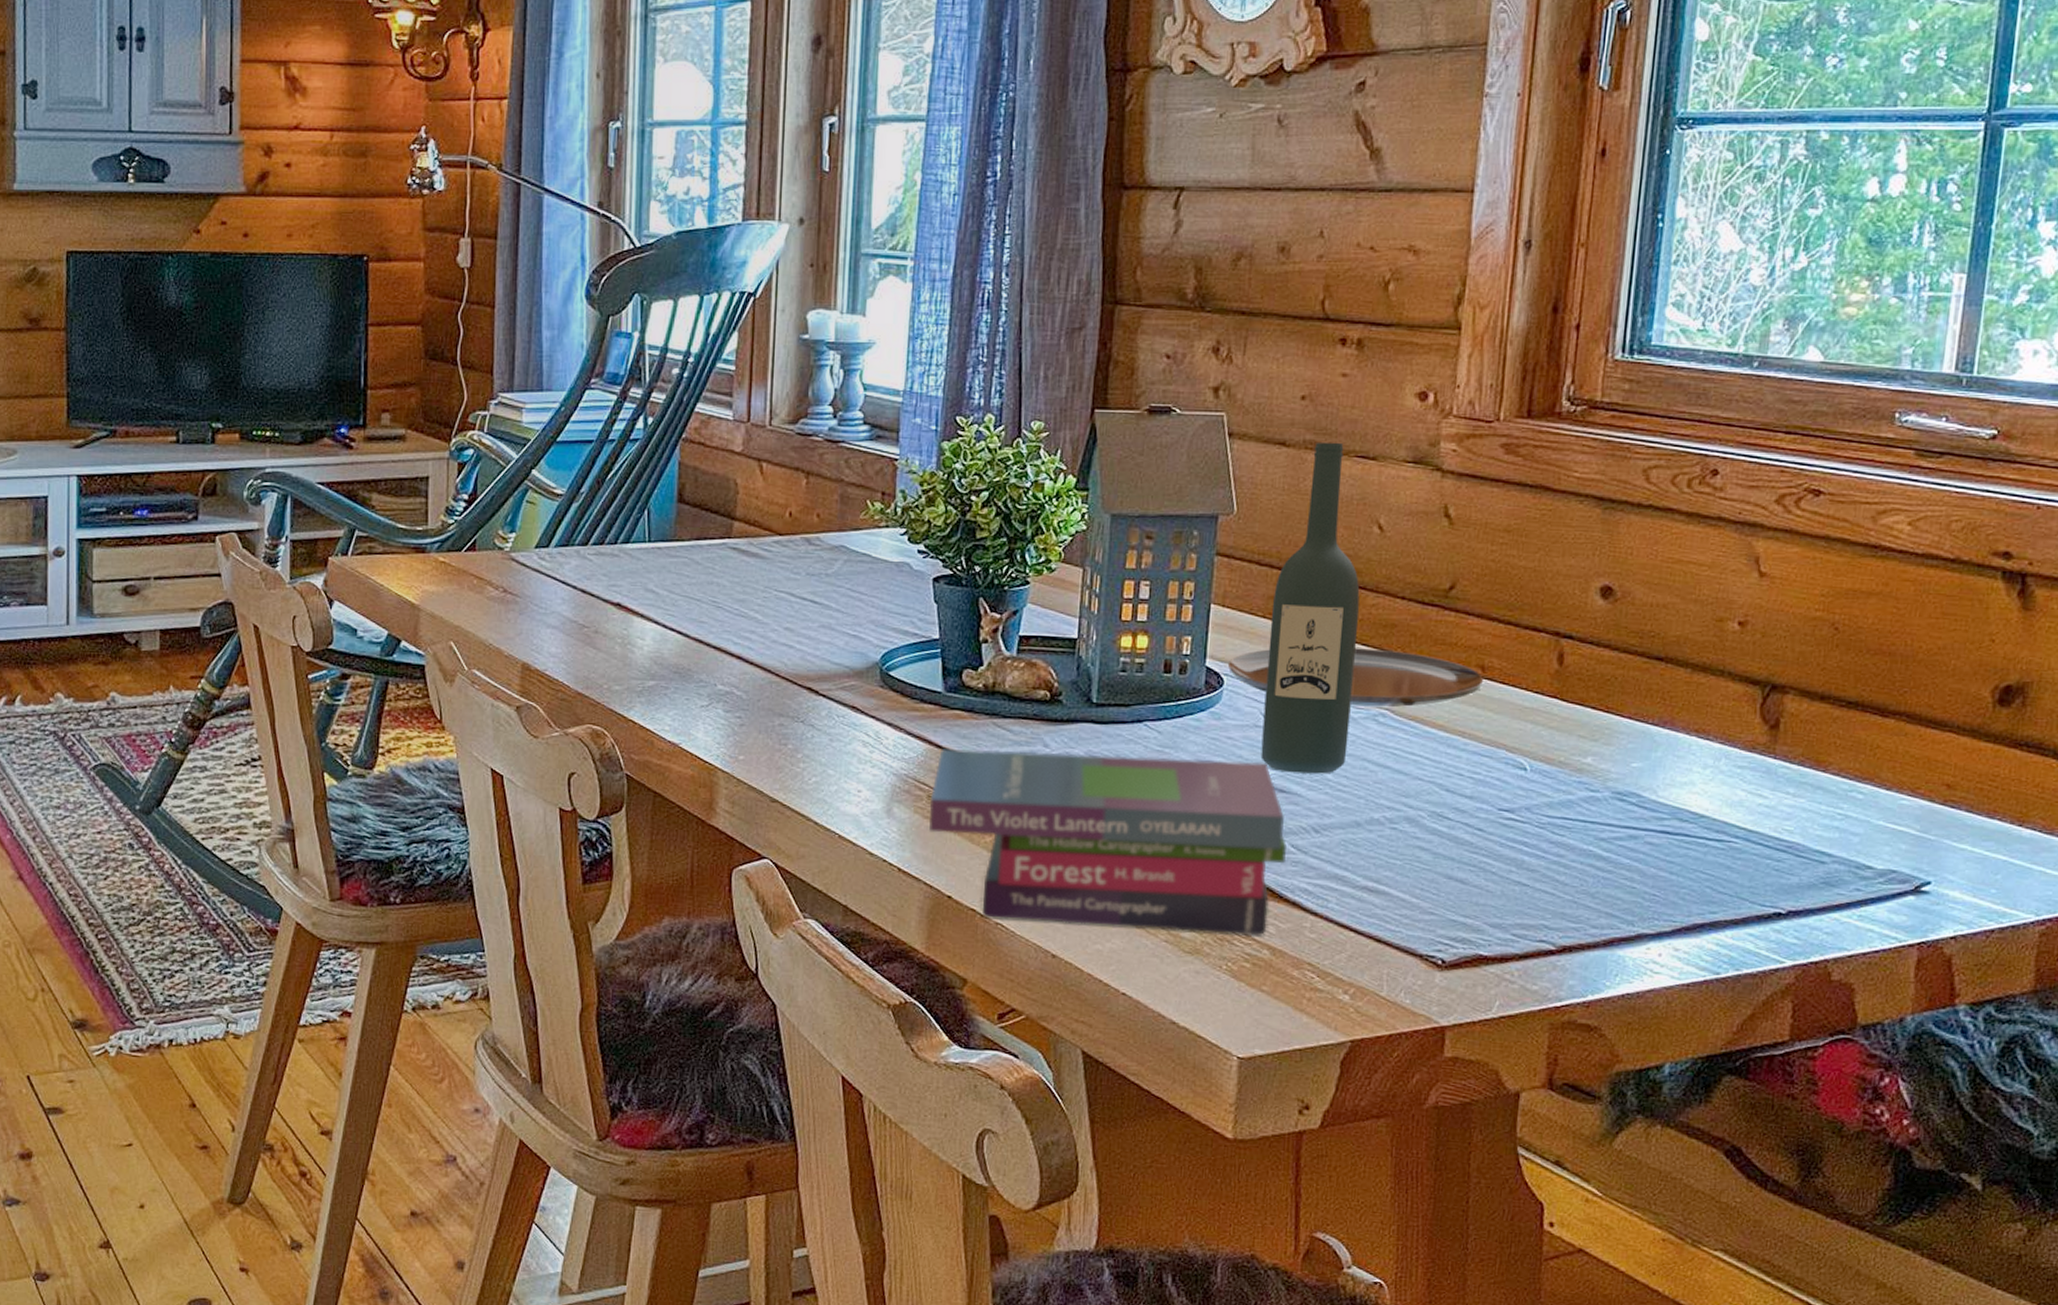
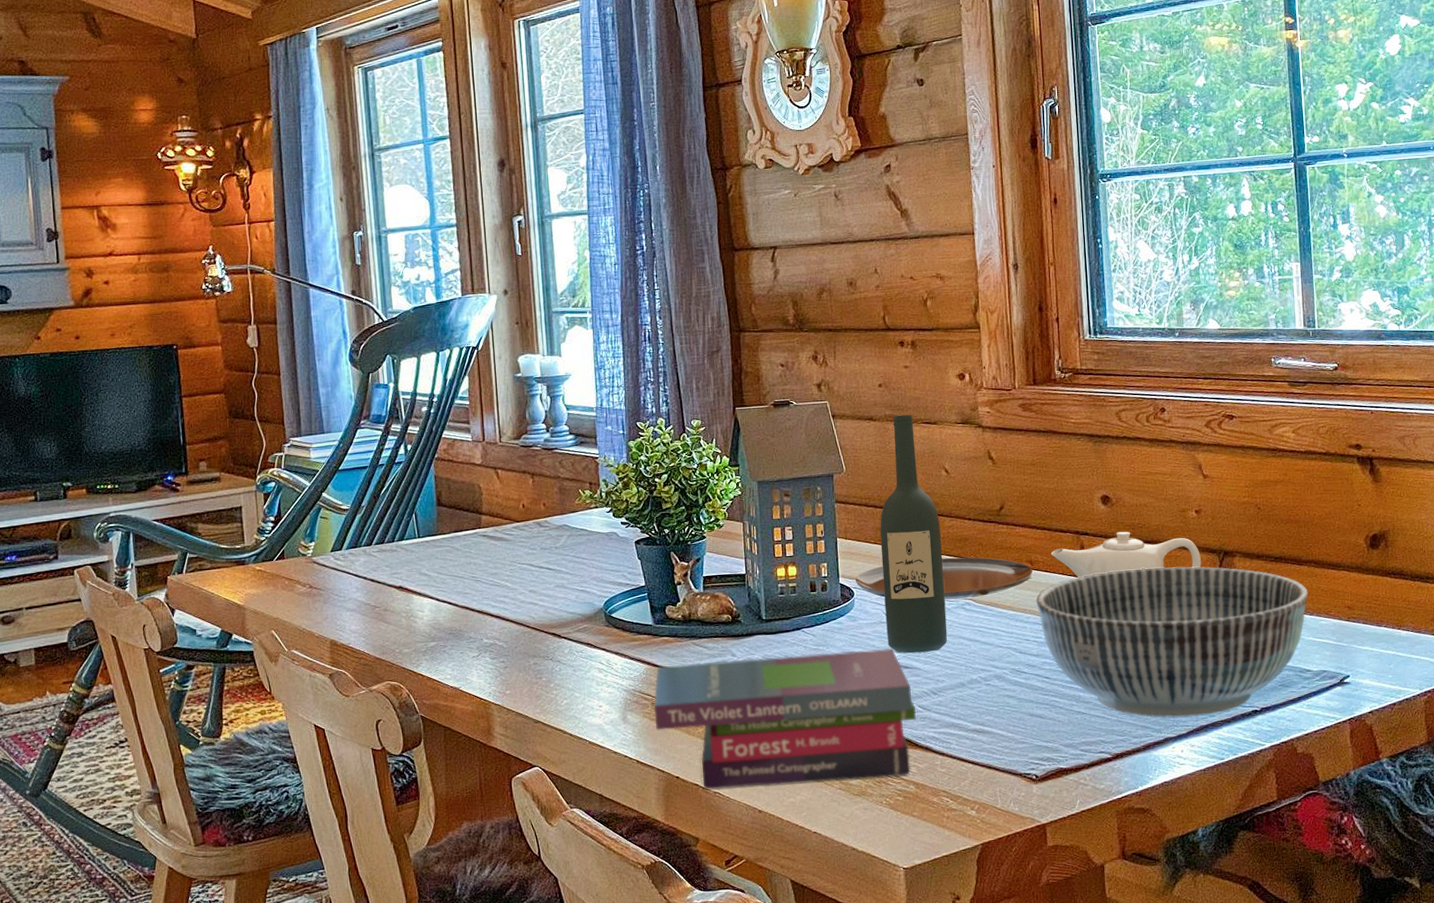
bowl: none [1480,693,1890,910] -> present [1036,566,1309,717]
teapot: none [1513,639,1736,704] -> present [1051,531,1202,578]

